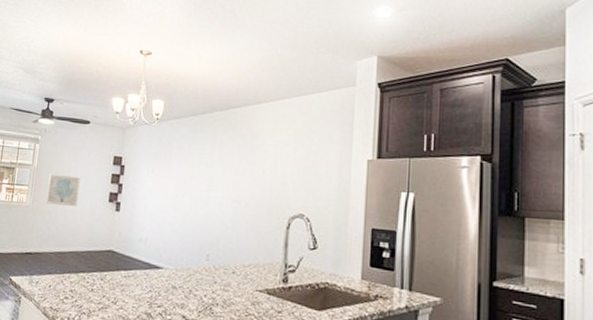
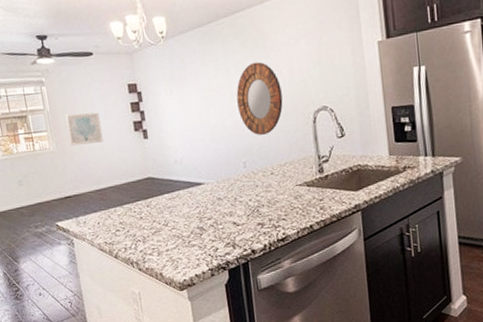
home mirror: none [213,158,261,231] -> present [236,62,283,135]

